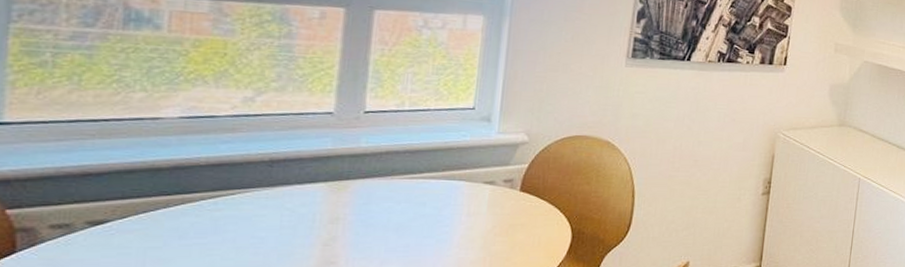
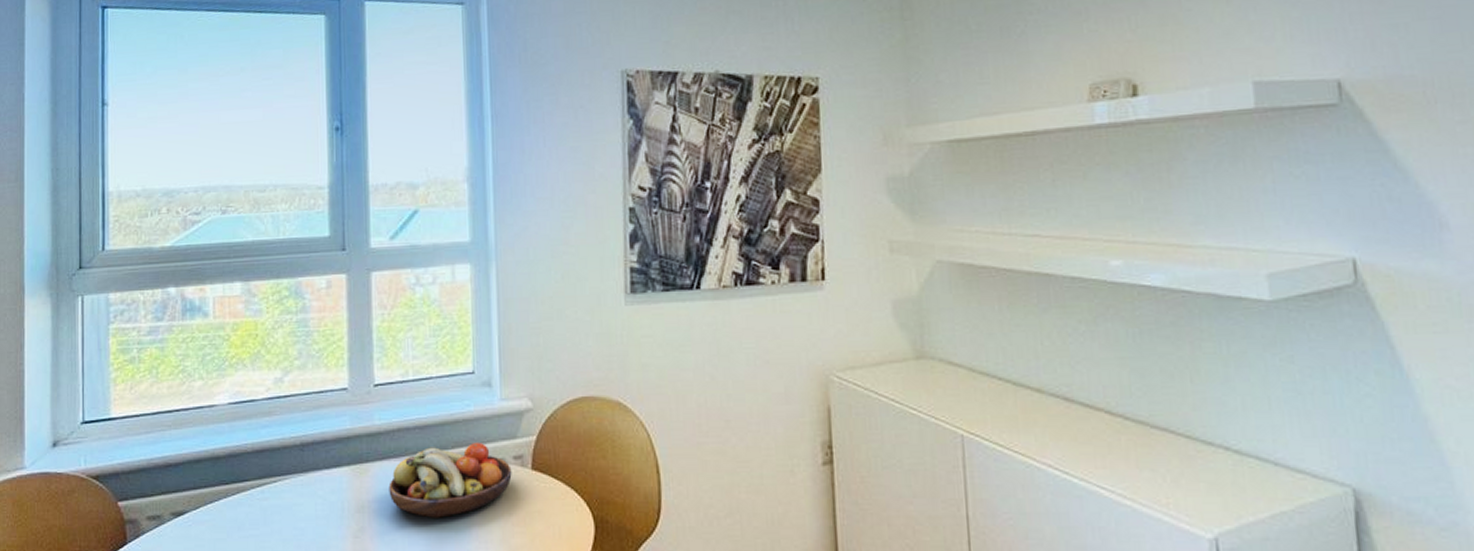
fruit bowl: none [369,166,501,229] -> present [388,442,512,518]

